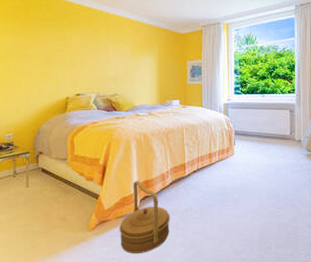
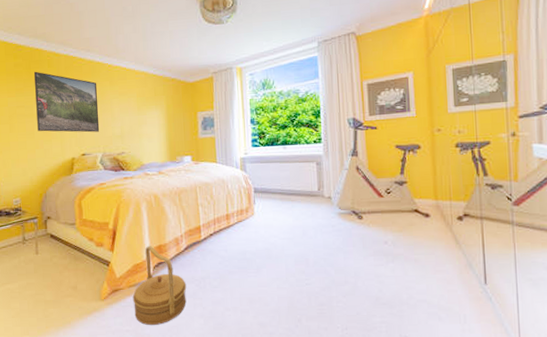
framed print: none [32,14,95,74] -> present [34,71,100,133]

